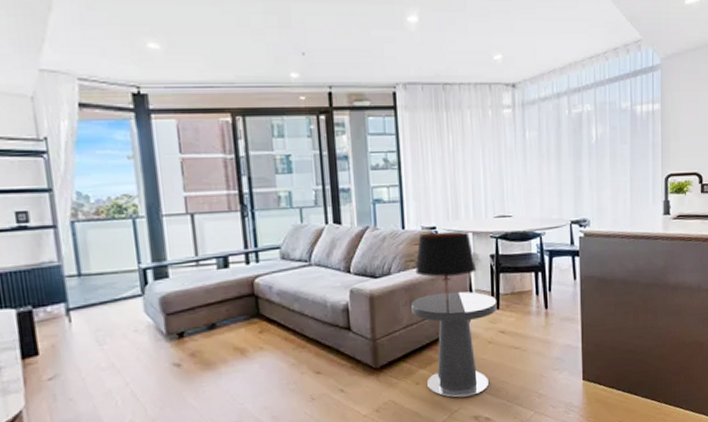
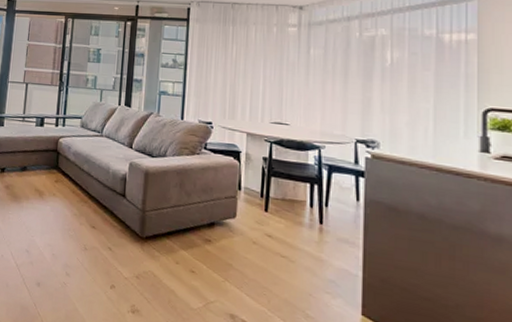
side table: present [411,291,498,398] -> none [180,182,266,293]
table lamp: present [415,231,477,300] -> none [188,126,248,191]

